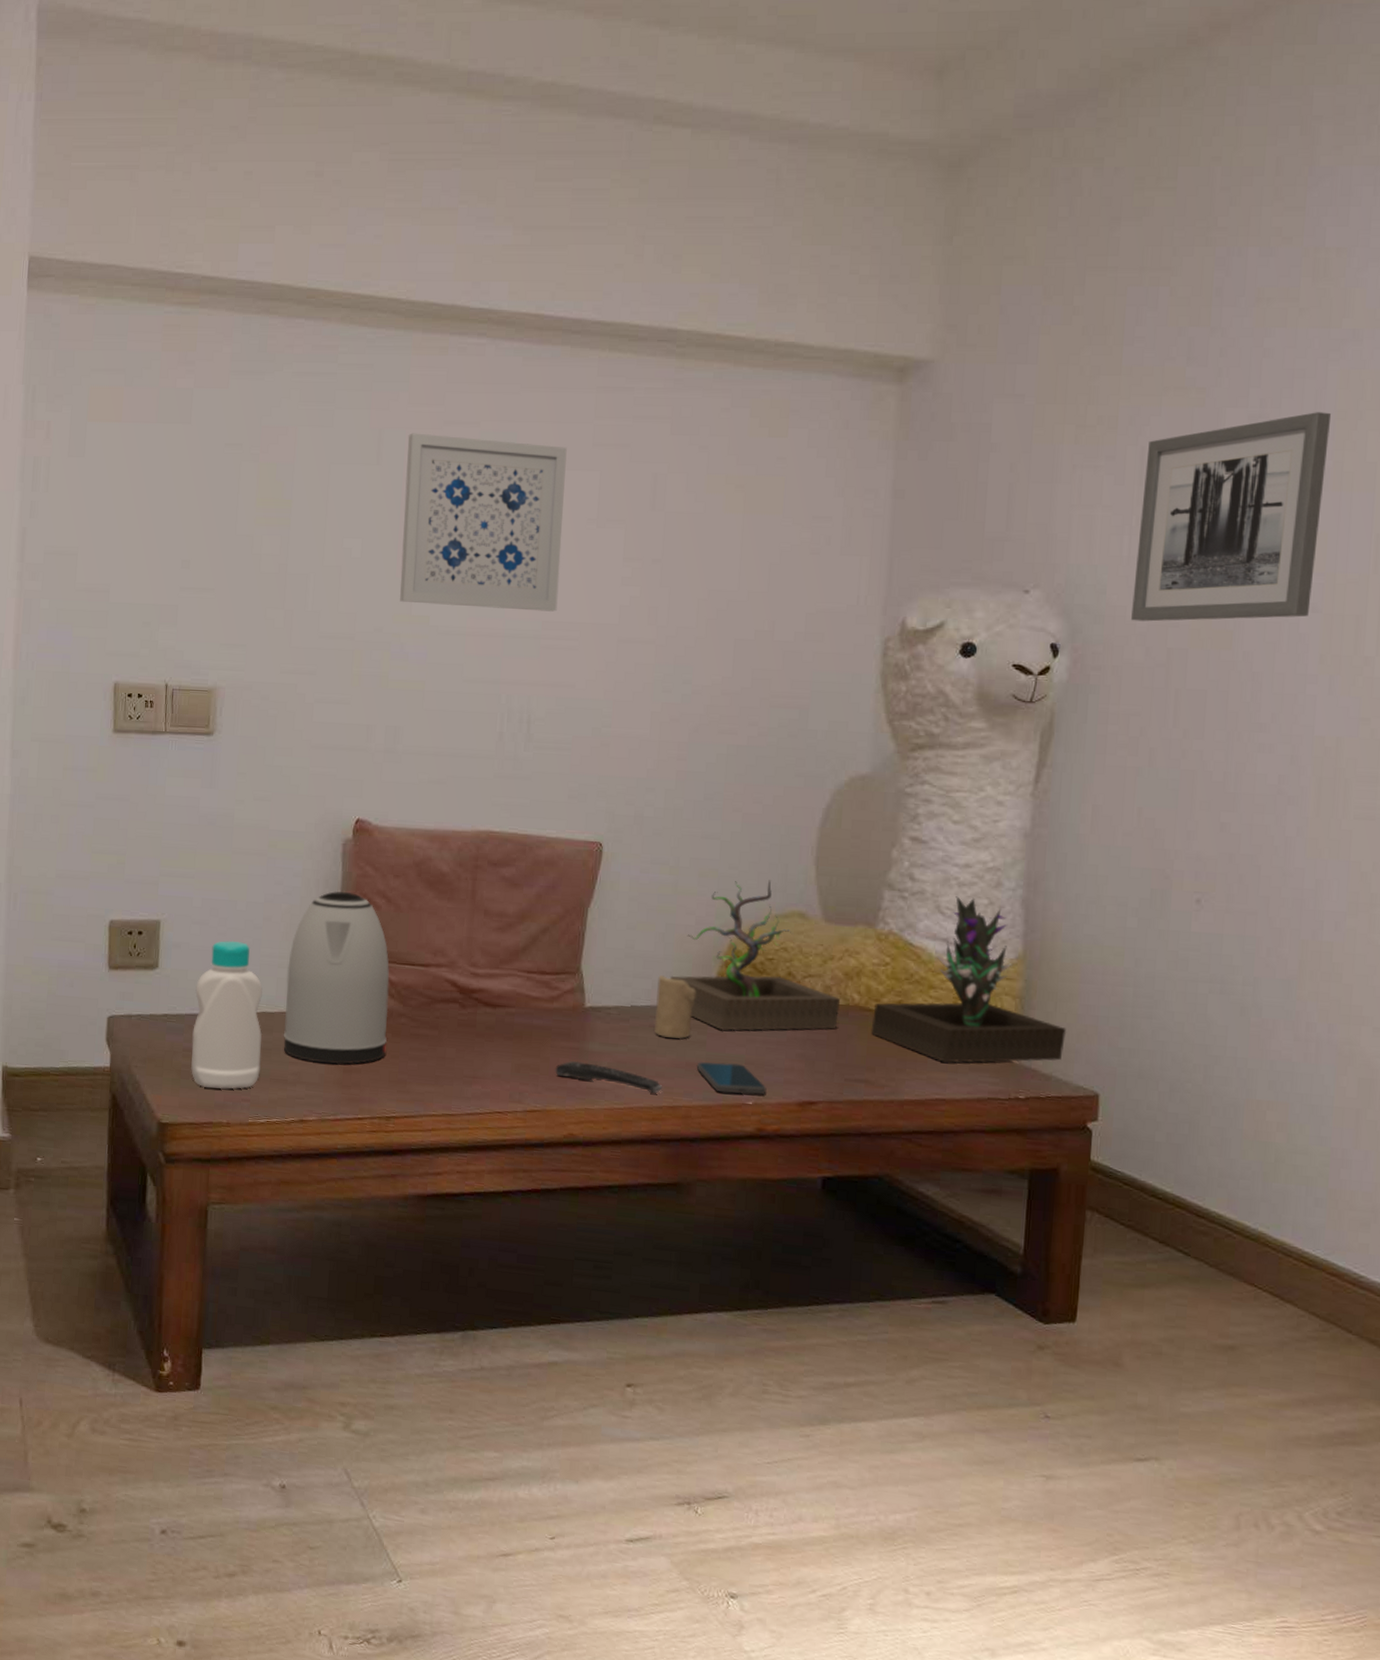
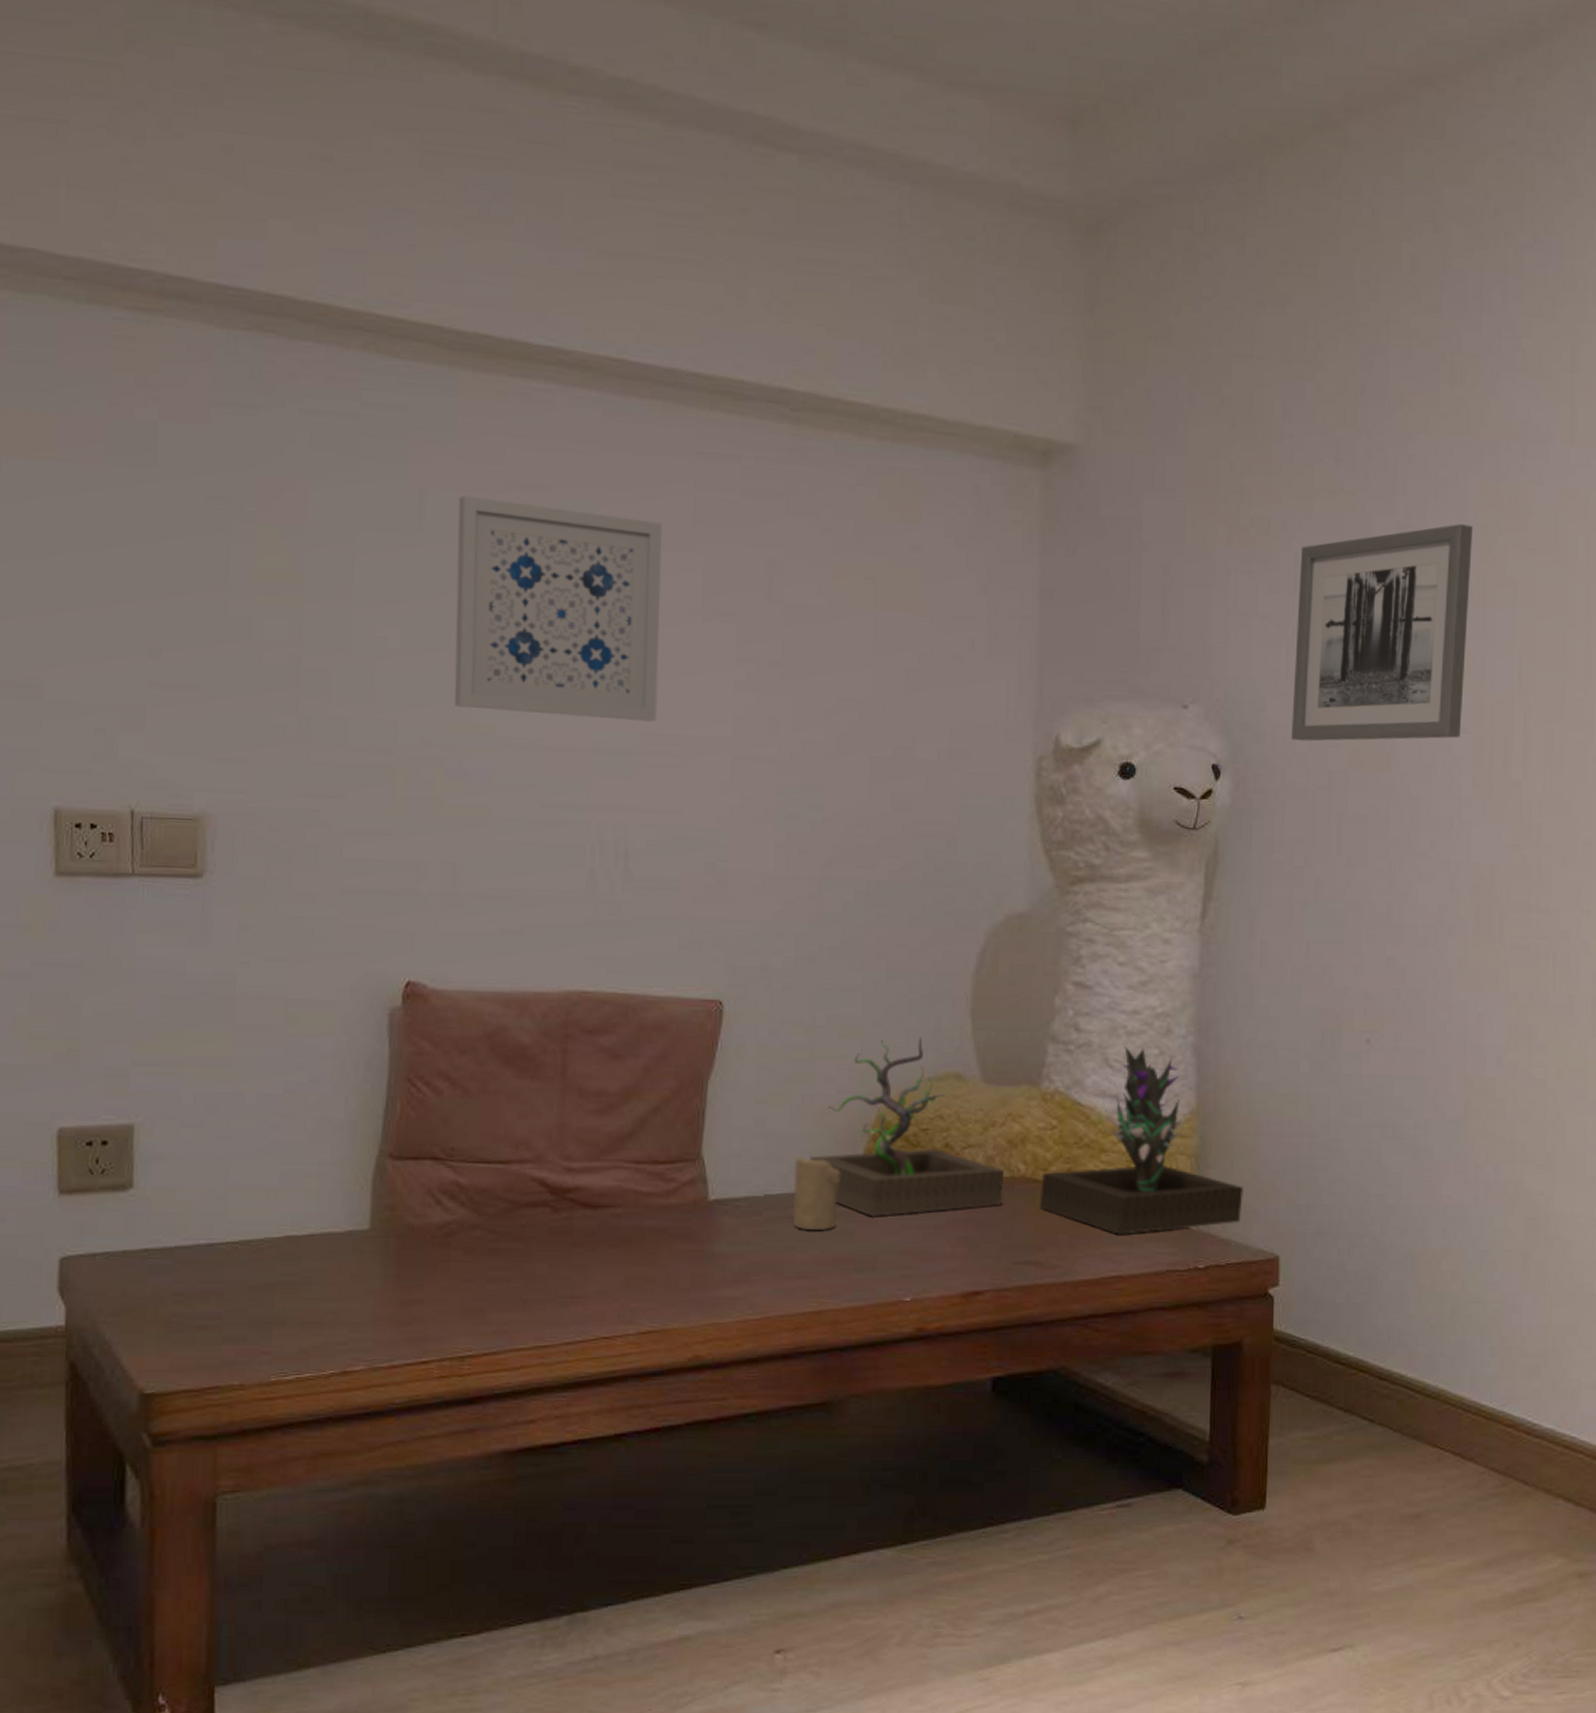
bottle: present [191,940,263,1089] -> none [185,1145,287,1341]
kettle: present [283,891,390,1064] -> none [315,1075,458,1296]
remote control: present [555,1061,663,1093] -> none [674,1266,806,1297]
smartphone: present [696,1062,767,1095] -> none [844,1253,926,1290]

